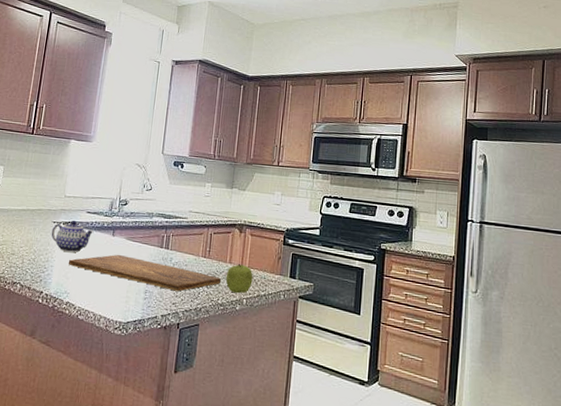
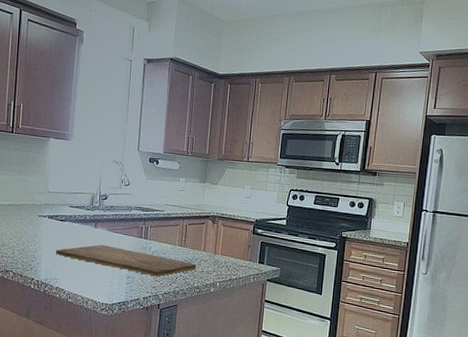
teapot: present [51,220,94,253] -> none [37,213,78,243]
fruit: present [225,264,253,294] -> none [200,252,226,278]

